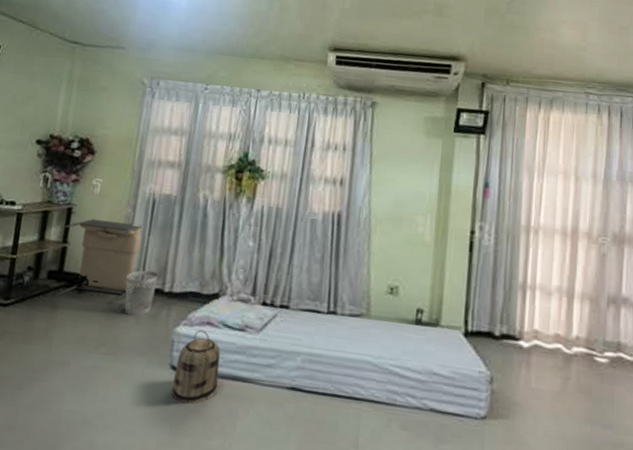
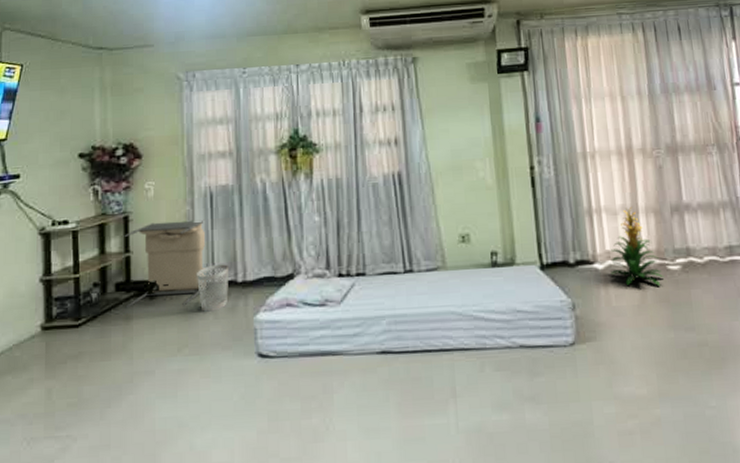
basket: present [172,330,221,404] -> none [263,312,309,388]
indoor plant: none [535,289,590,376] -> present [611,206,665,286]

